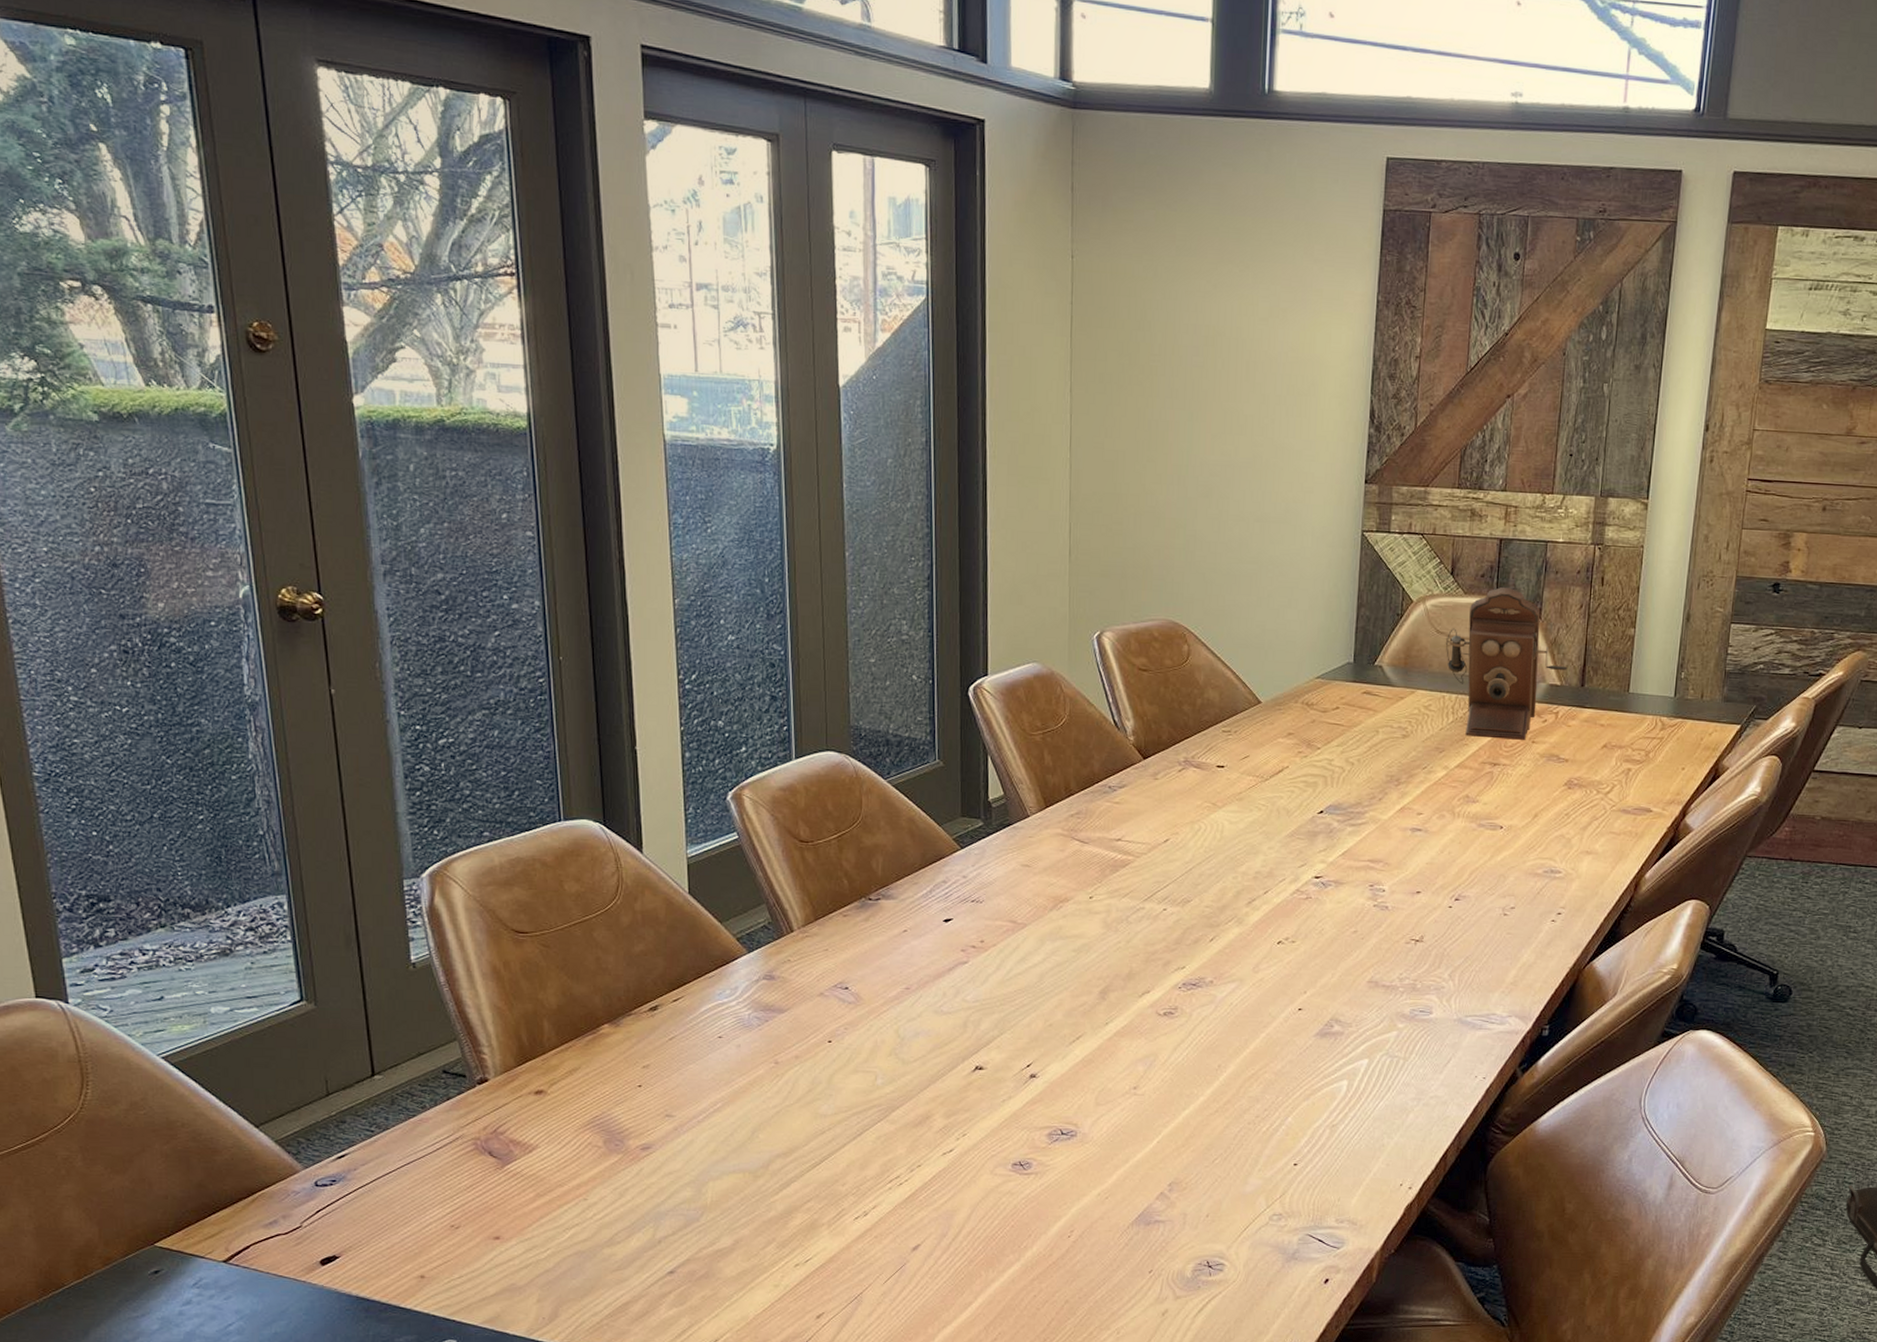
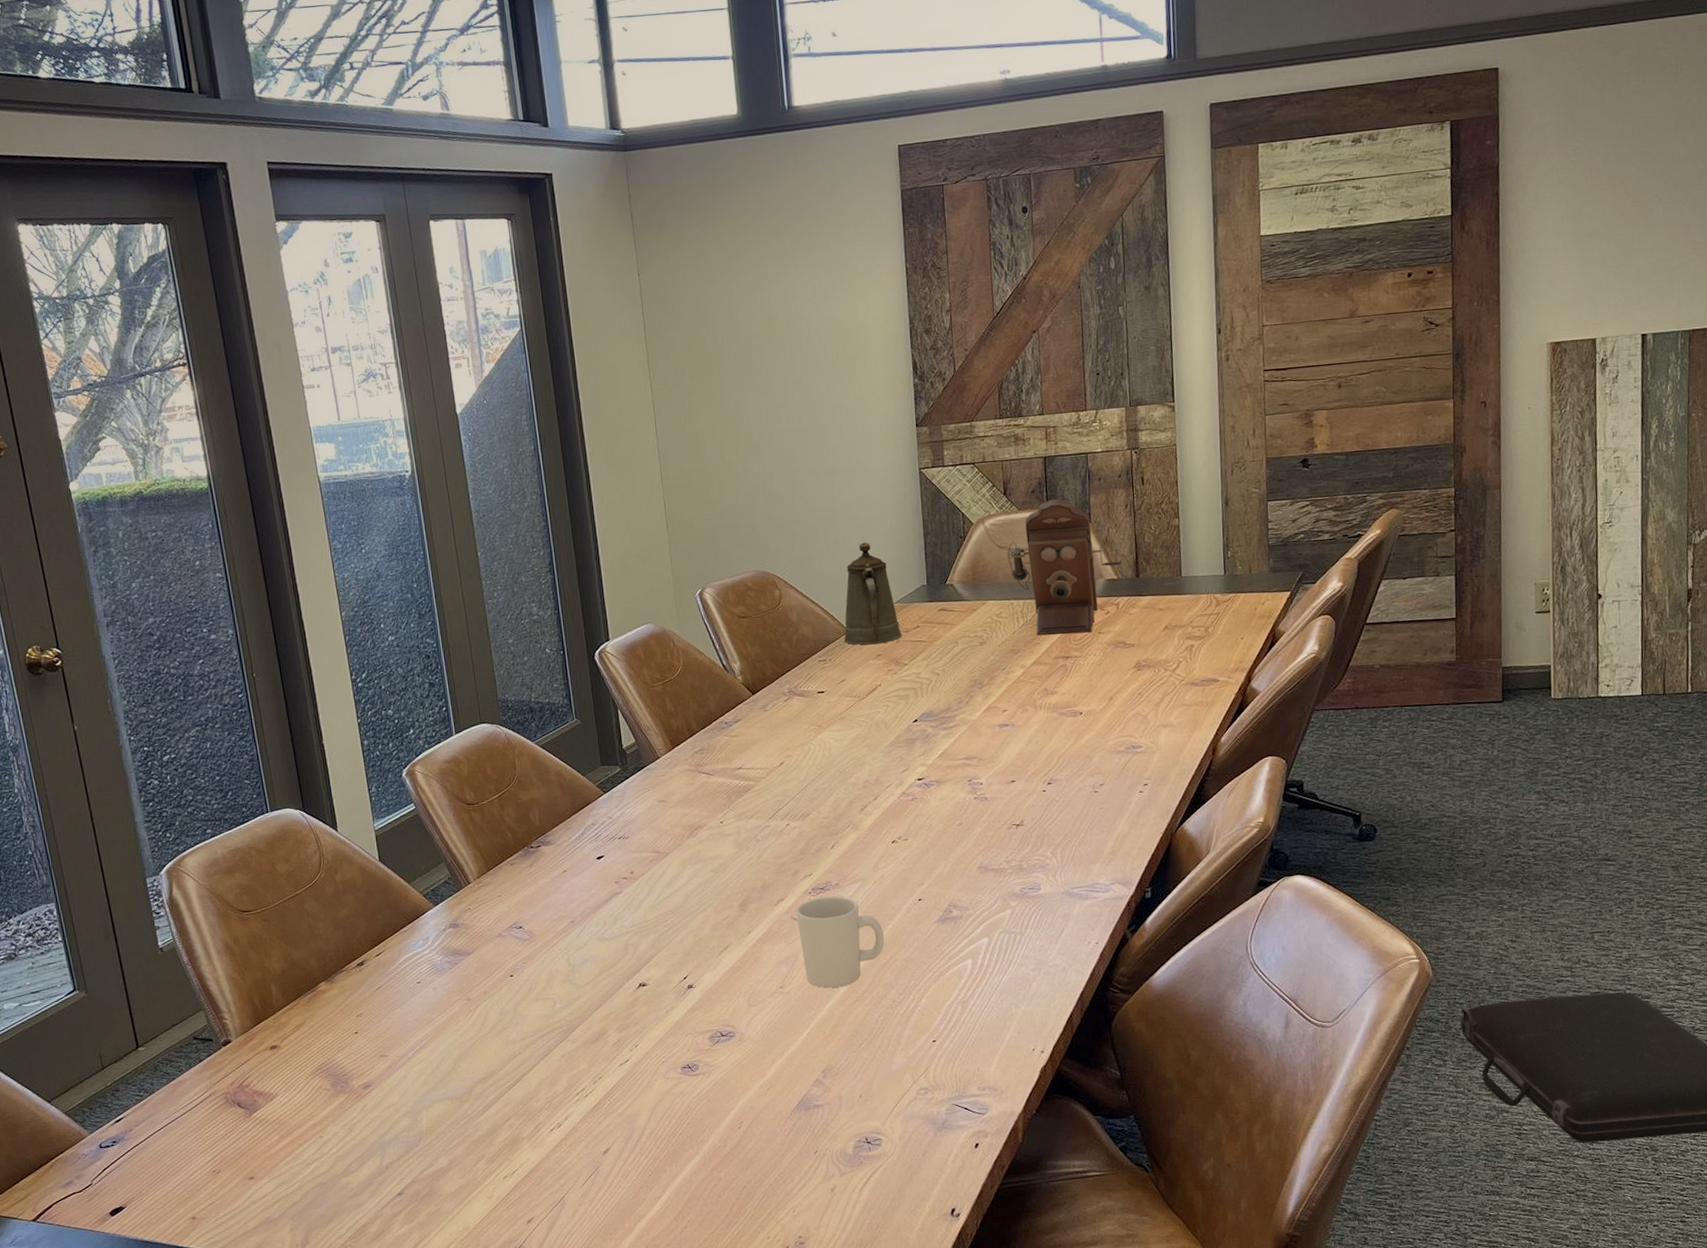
mug: none [1161,994,1256,1095] -> present [795,896,885,988]
coffee pot: none [1253,605,1319,721] -> present [843,542,902,645]

